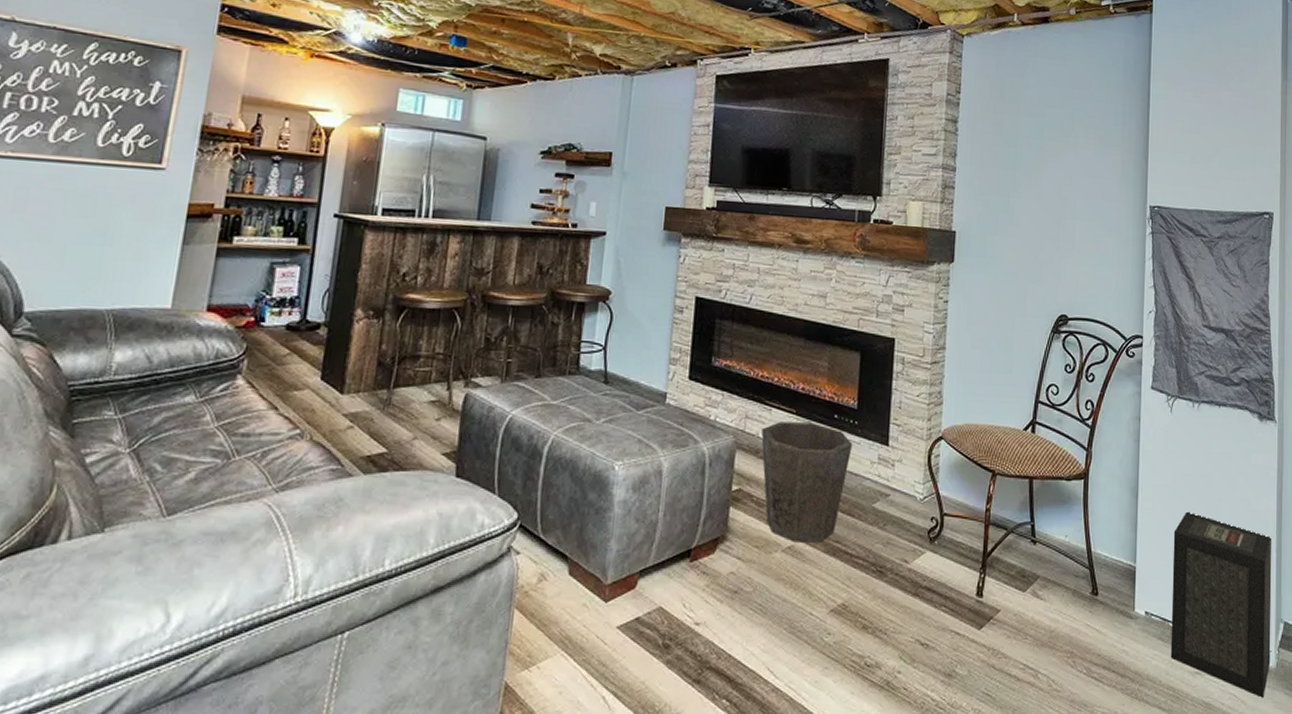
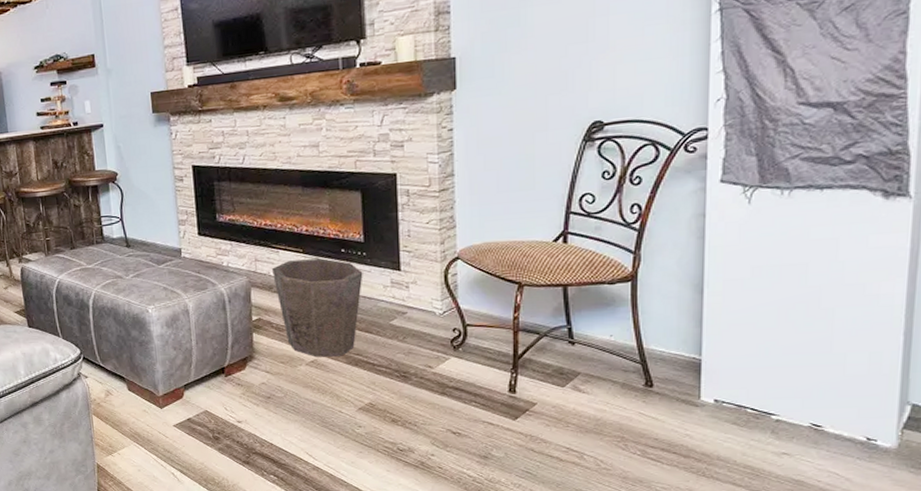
speaker: present [1170,511,1272,698] -> none [748,302,899,476]

